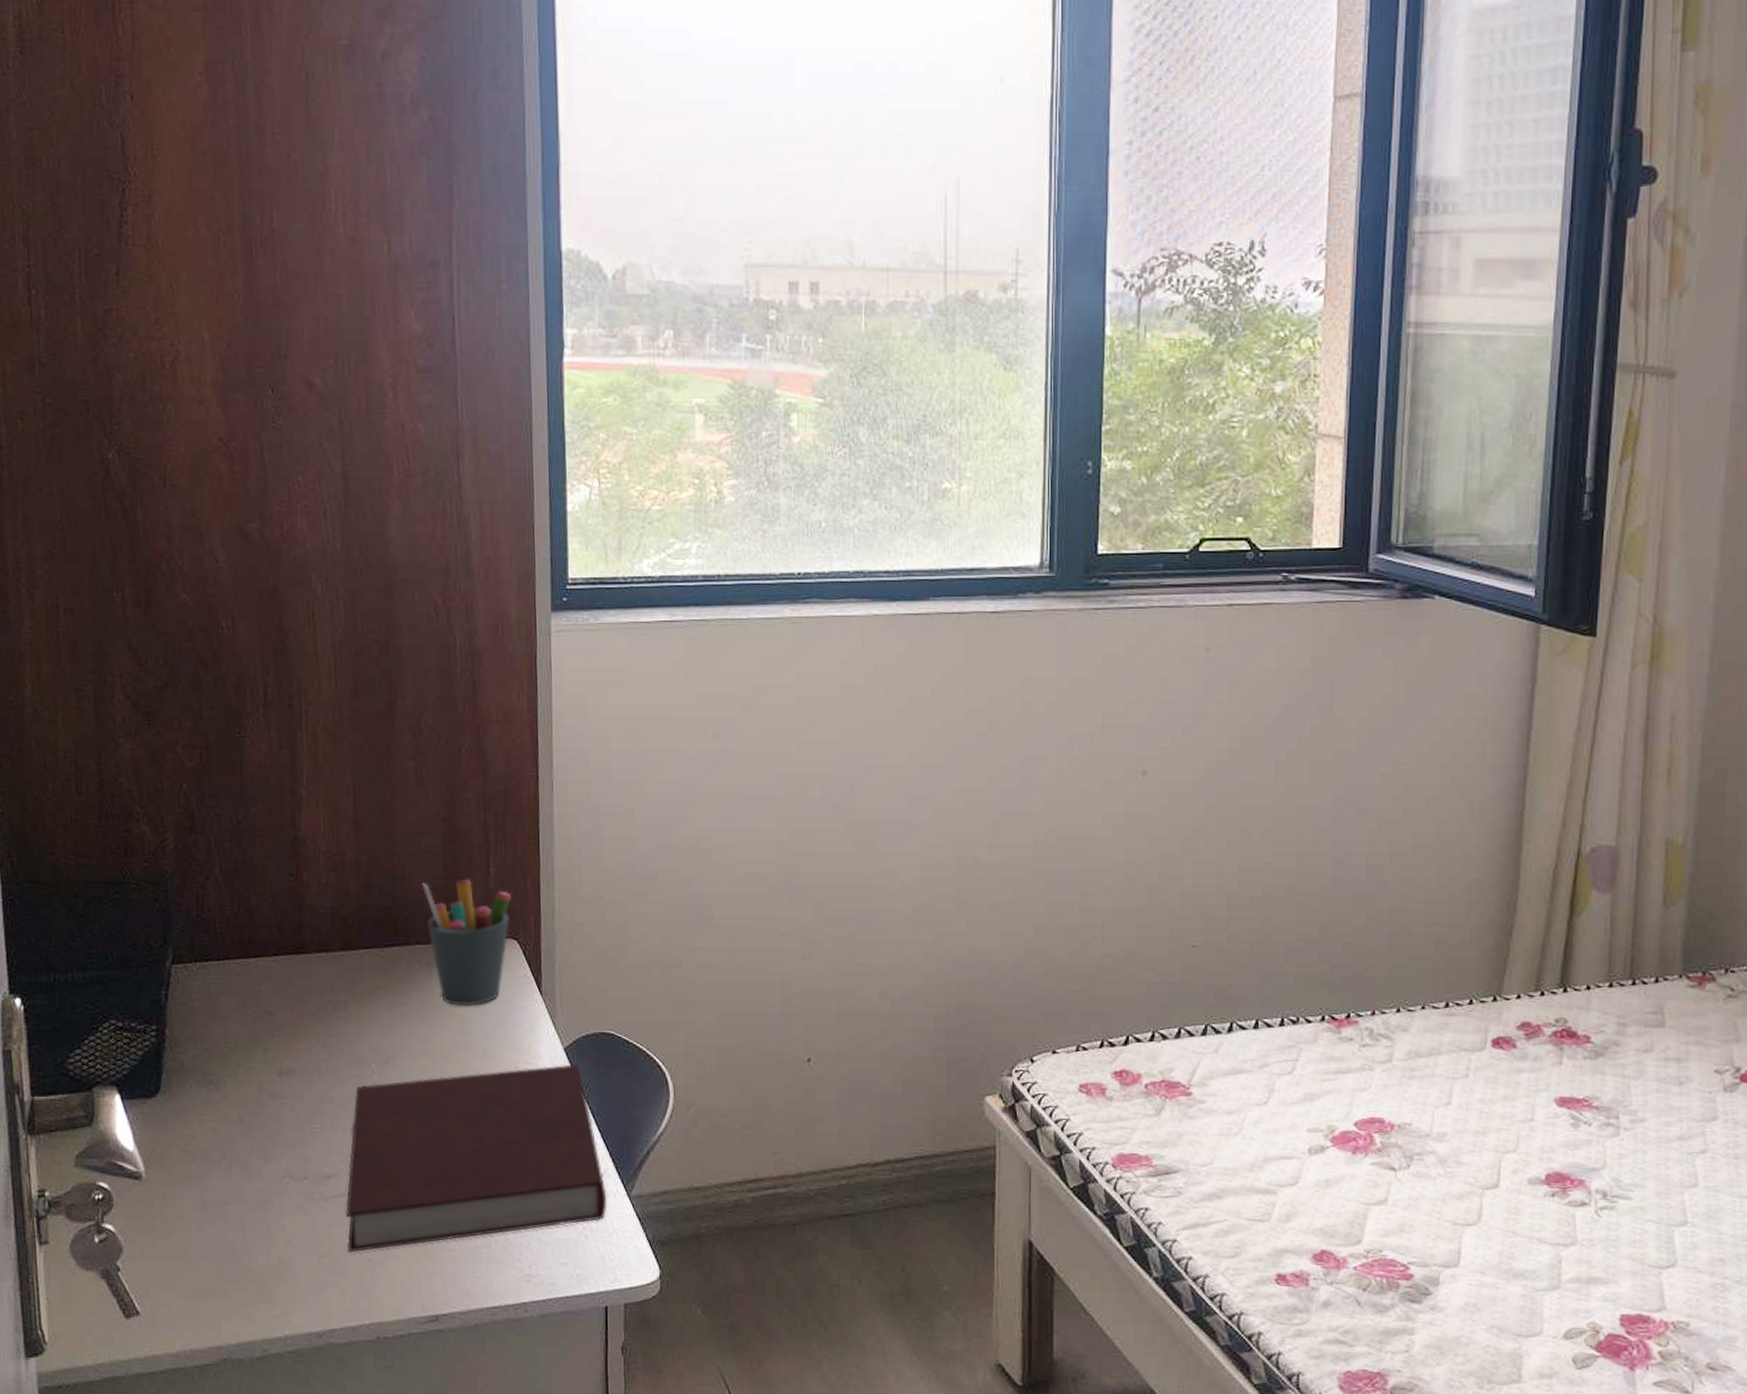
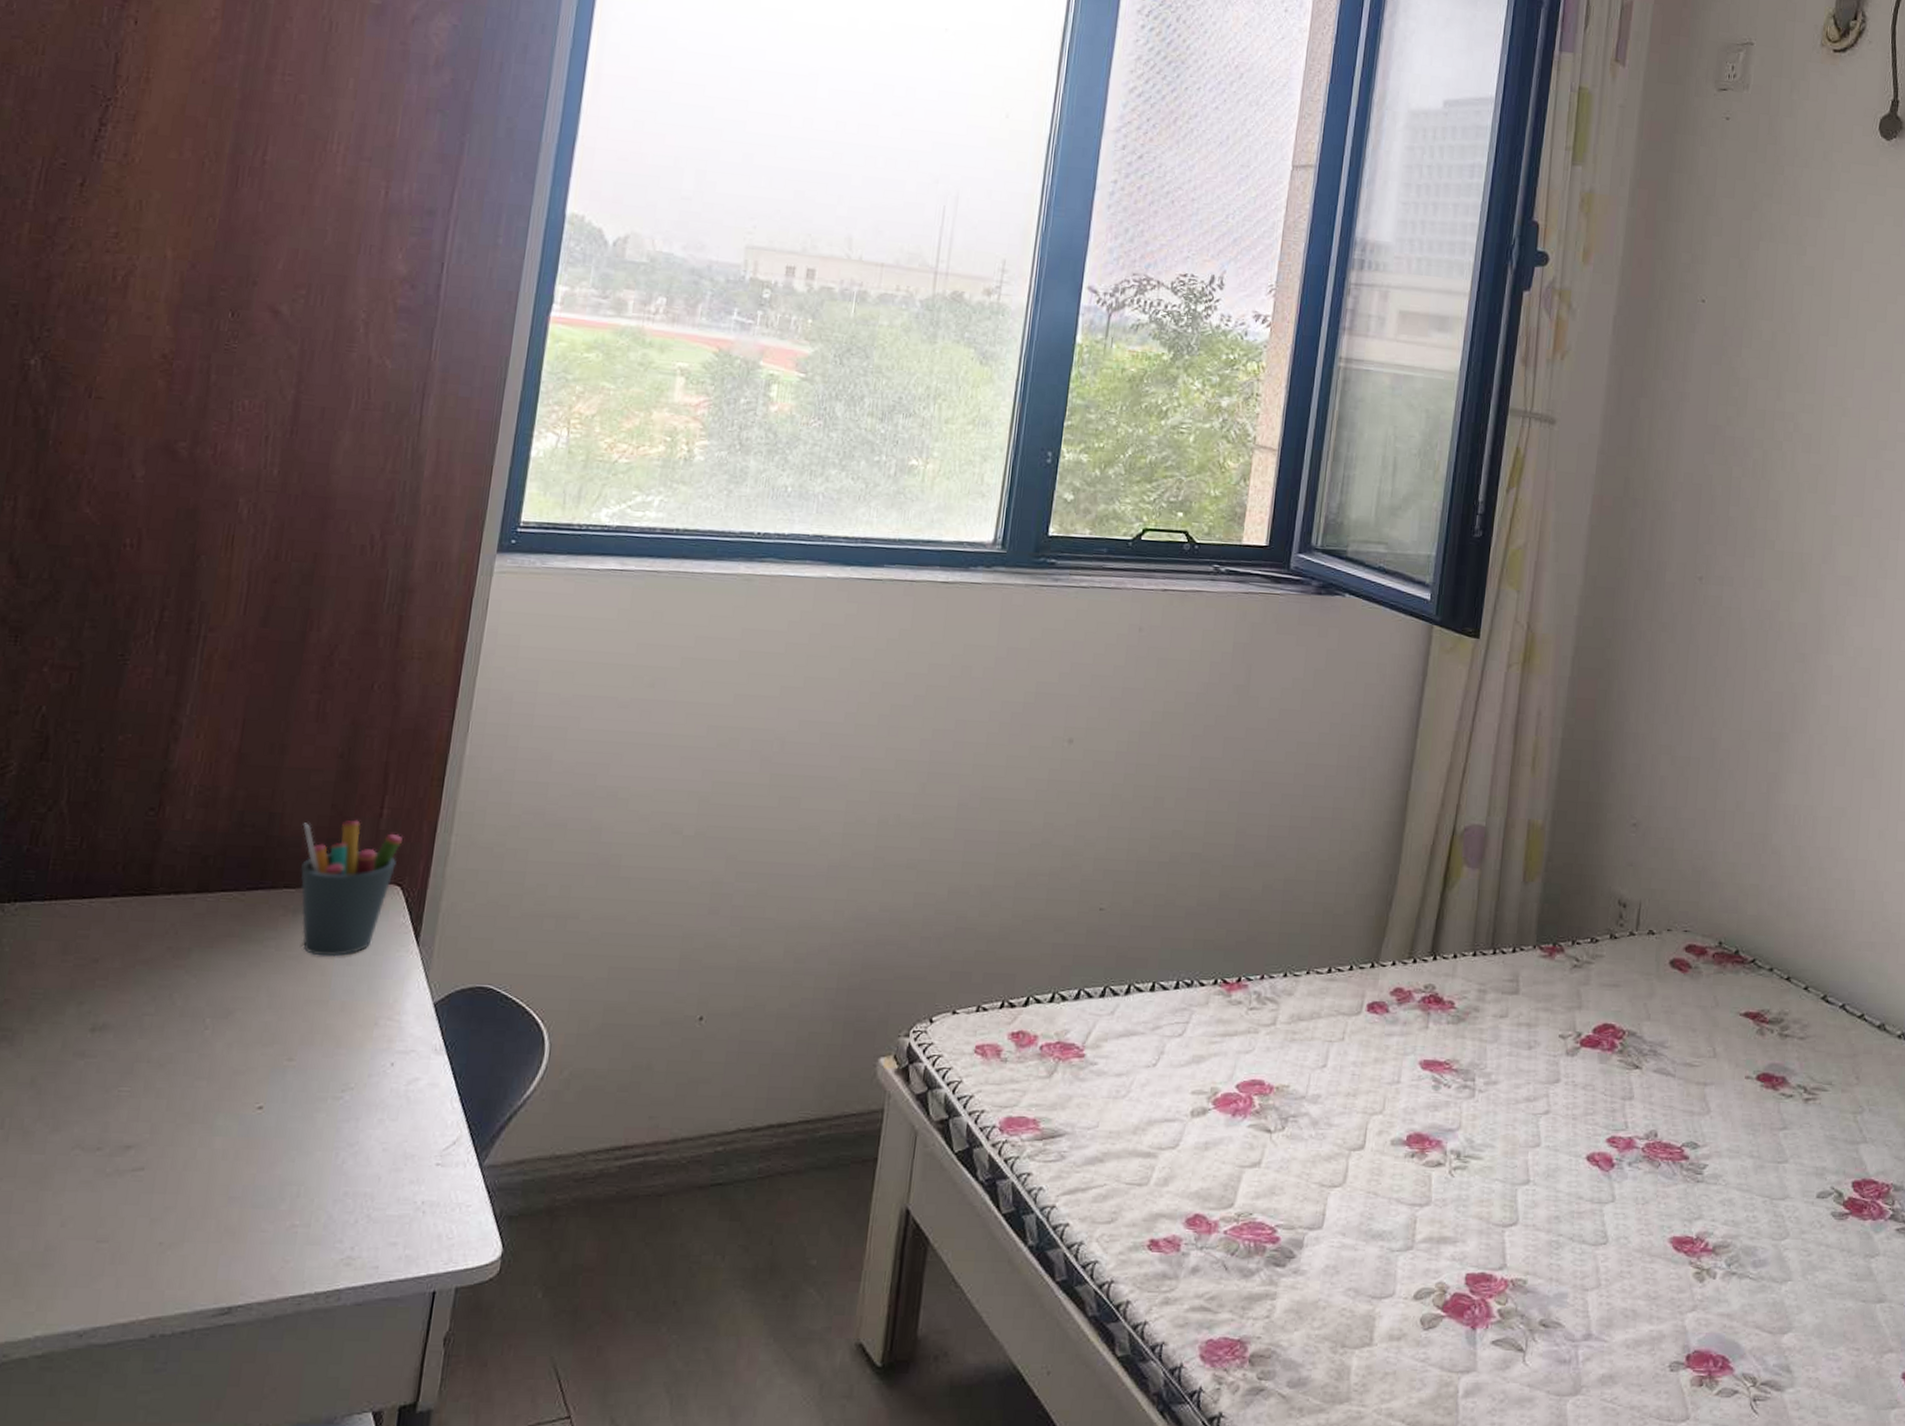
notebook: present [346,1064,607,1253] -> none [135,1021,457,1236]

